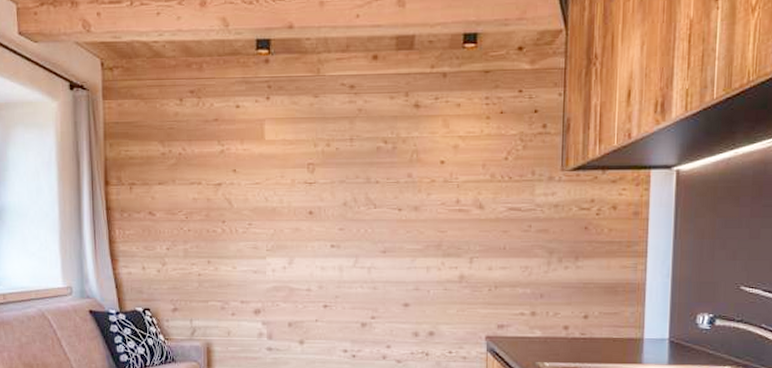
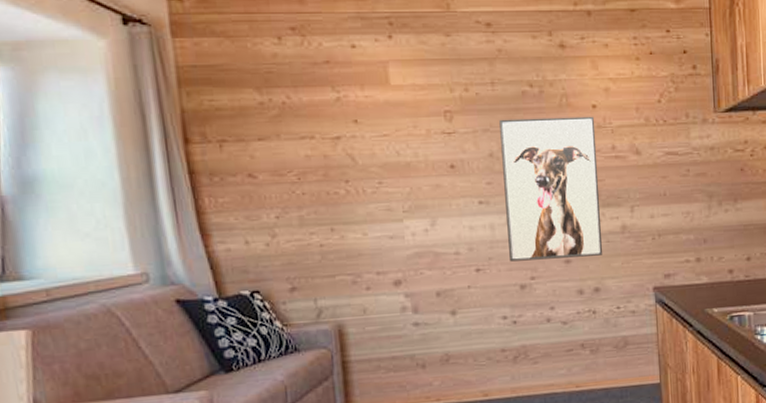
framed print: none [354,171,442,302] -> present [499,116,603,262]

